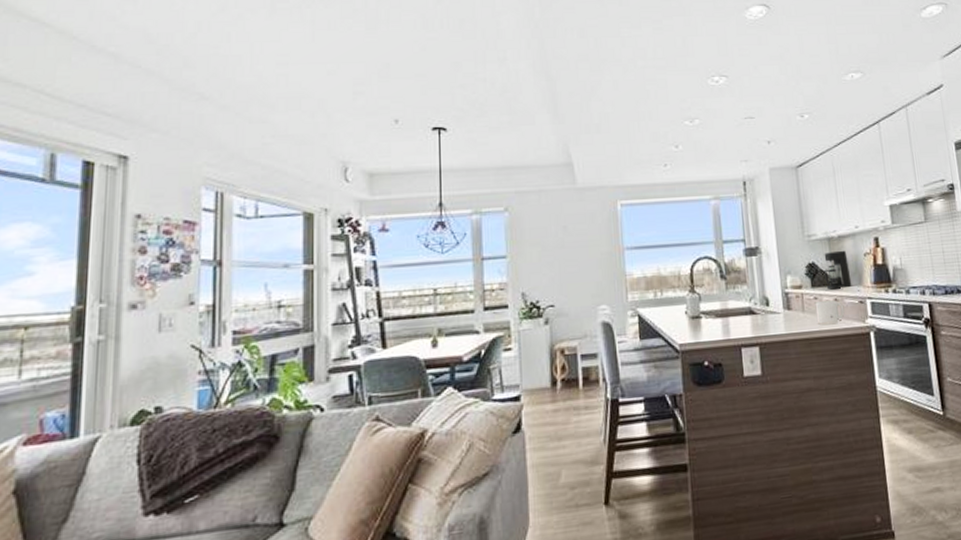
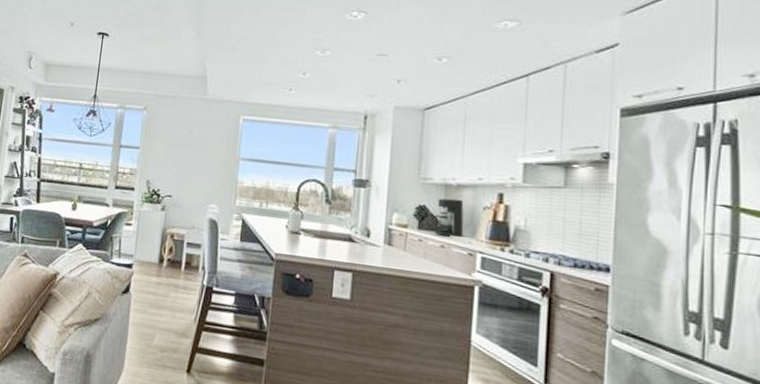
mug: present [815,300,845,326] -> none [417,244,450,270]

